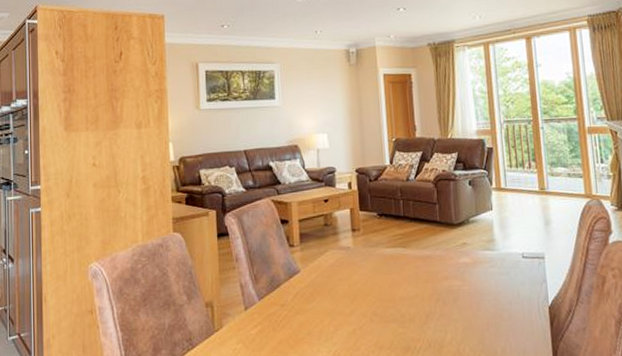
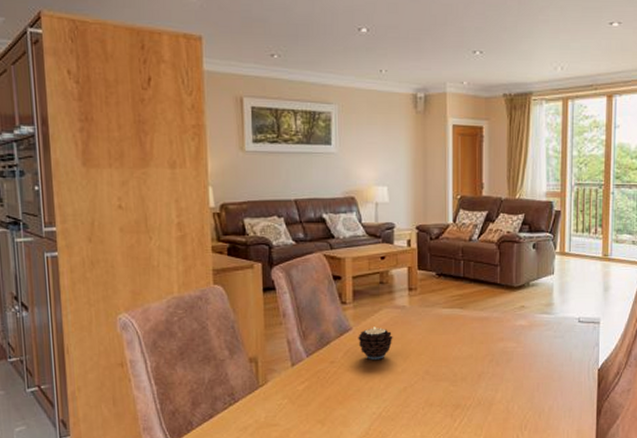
candle: none [306,268,340,302] -> present [358,326,393,360]

